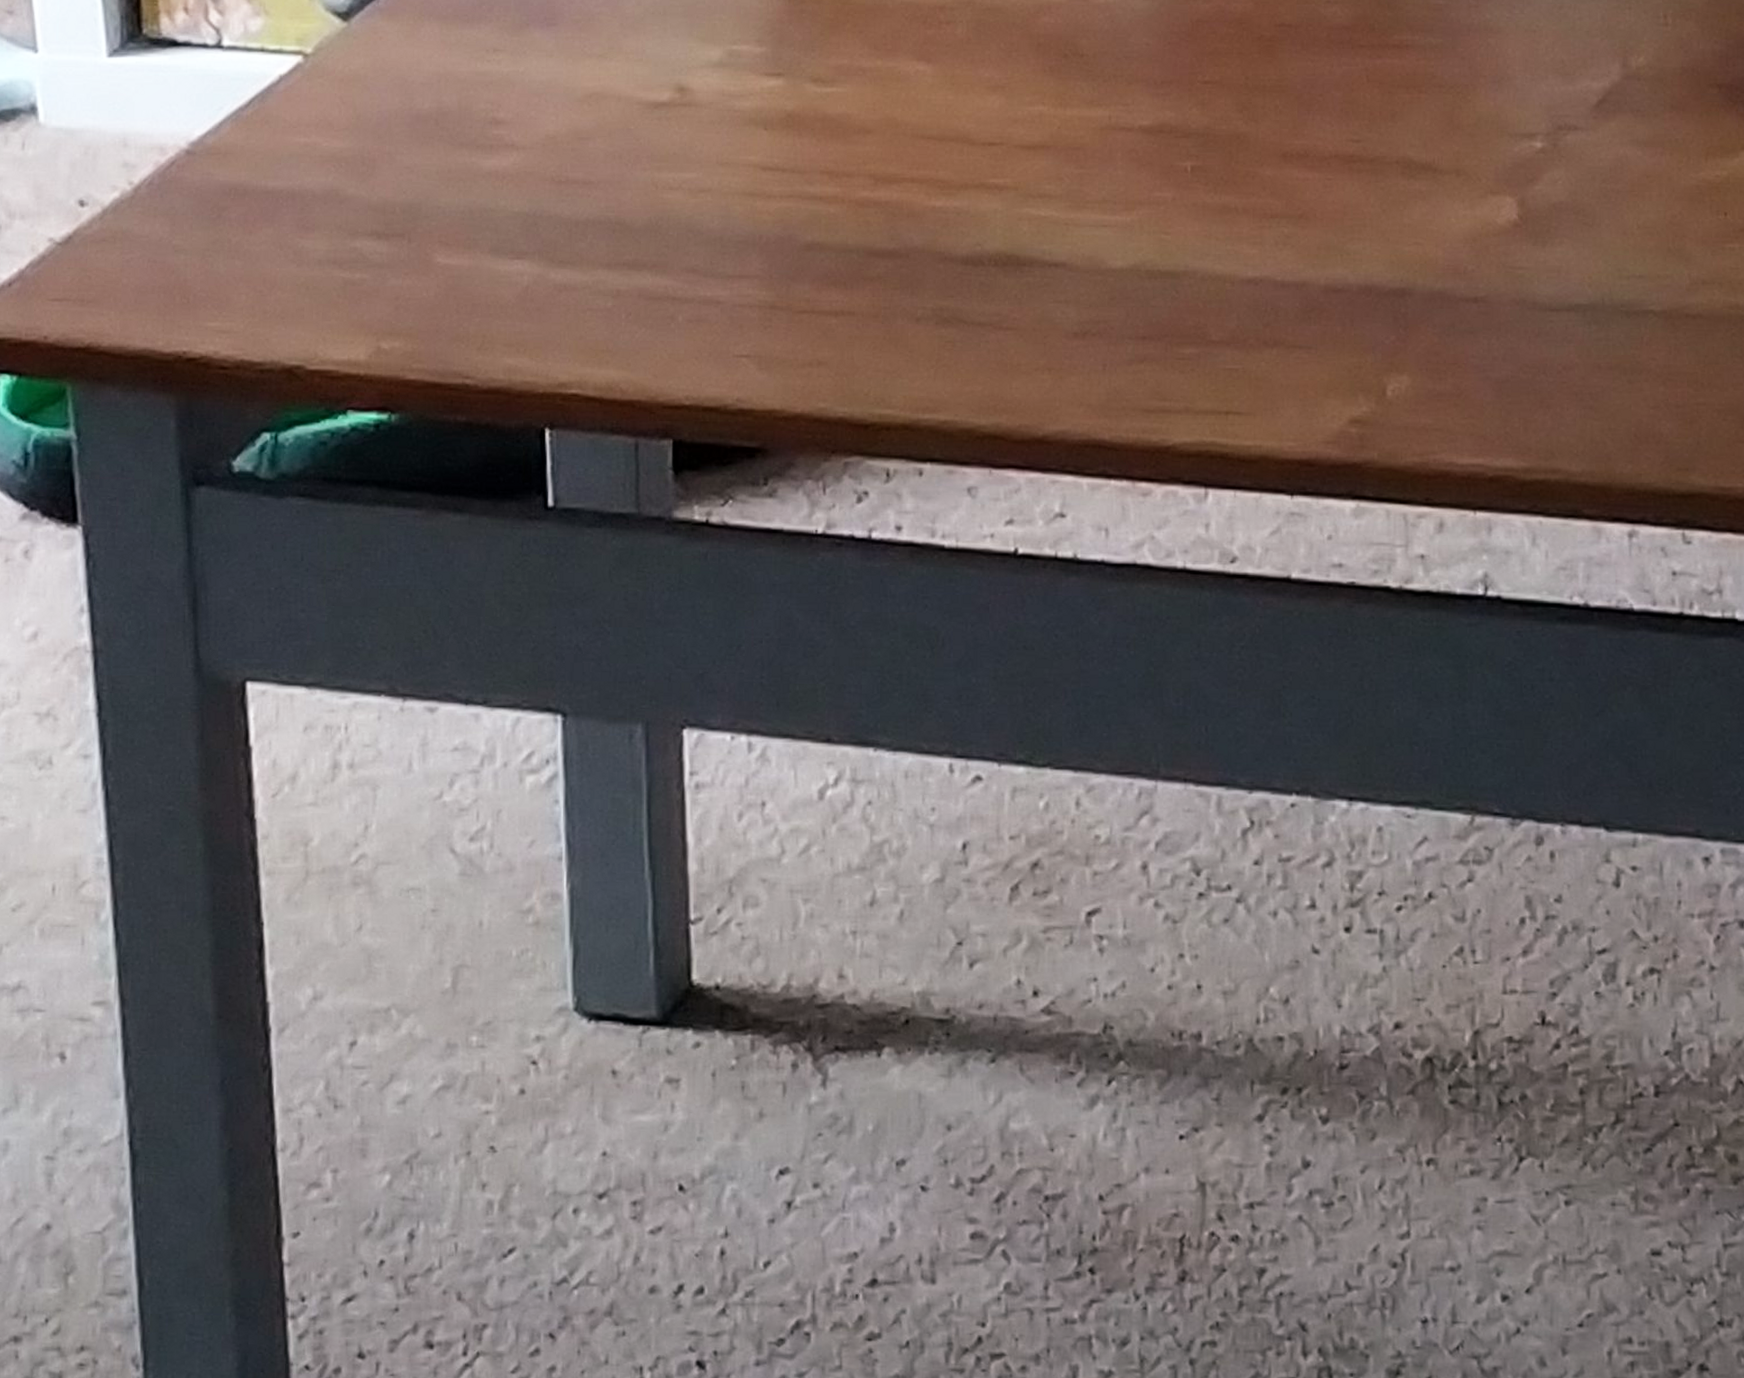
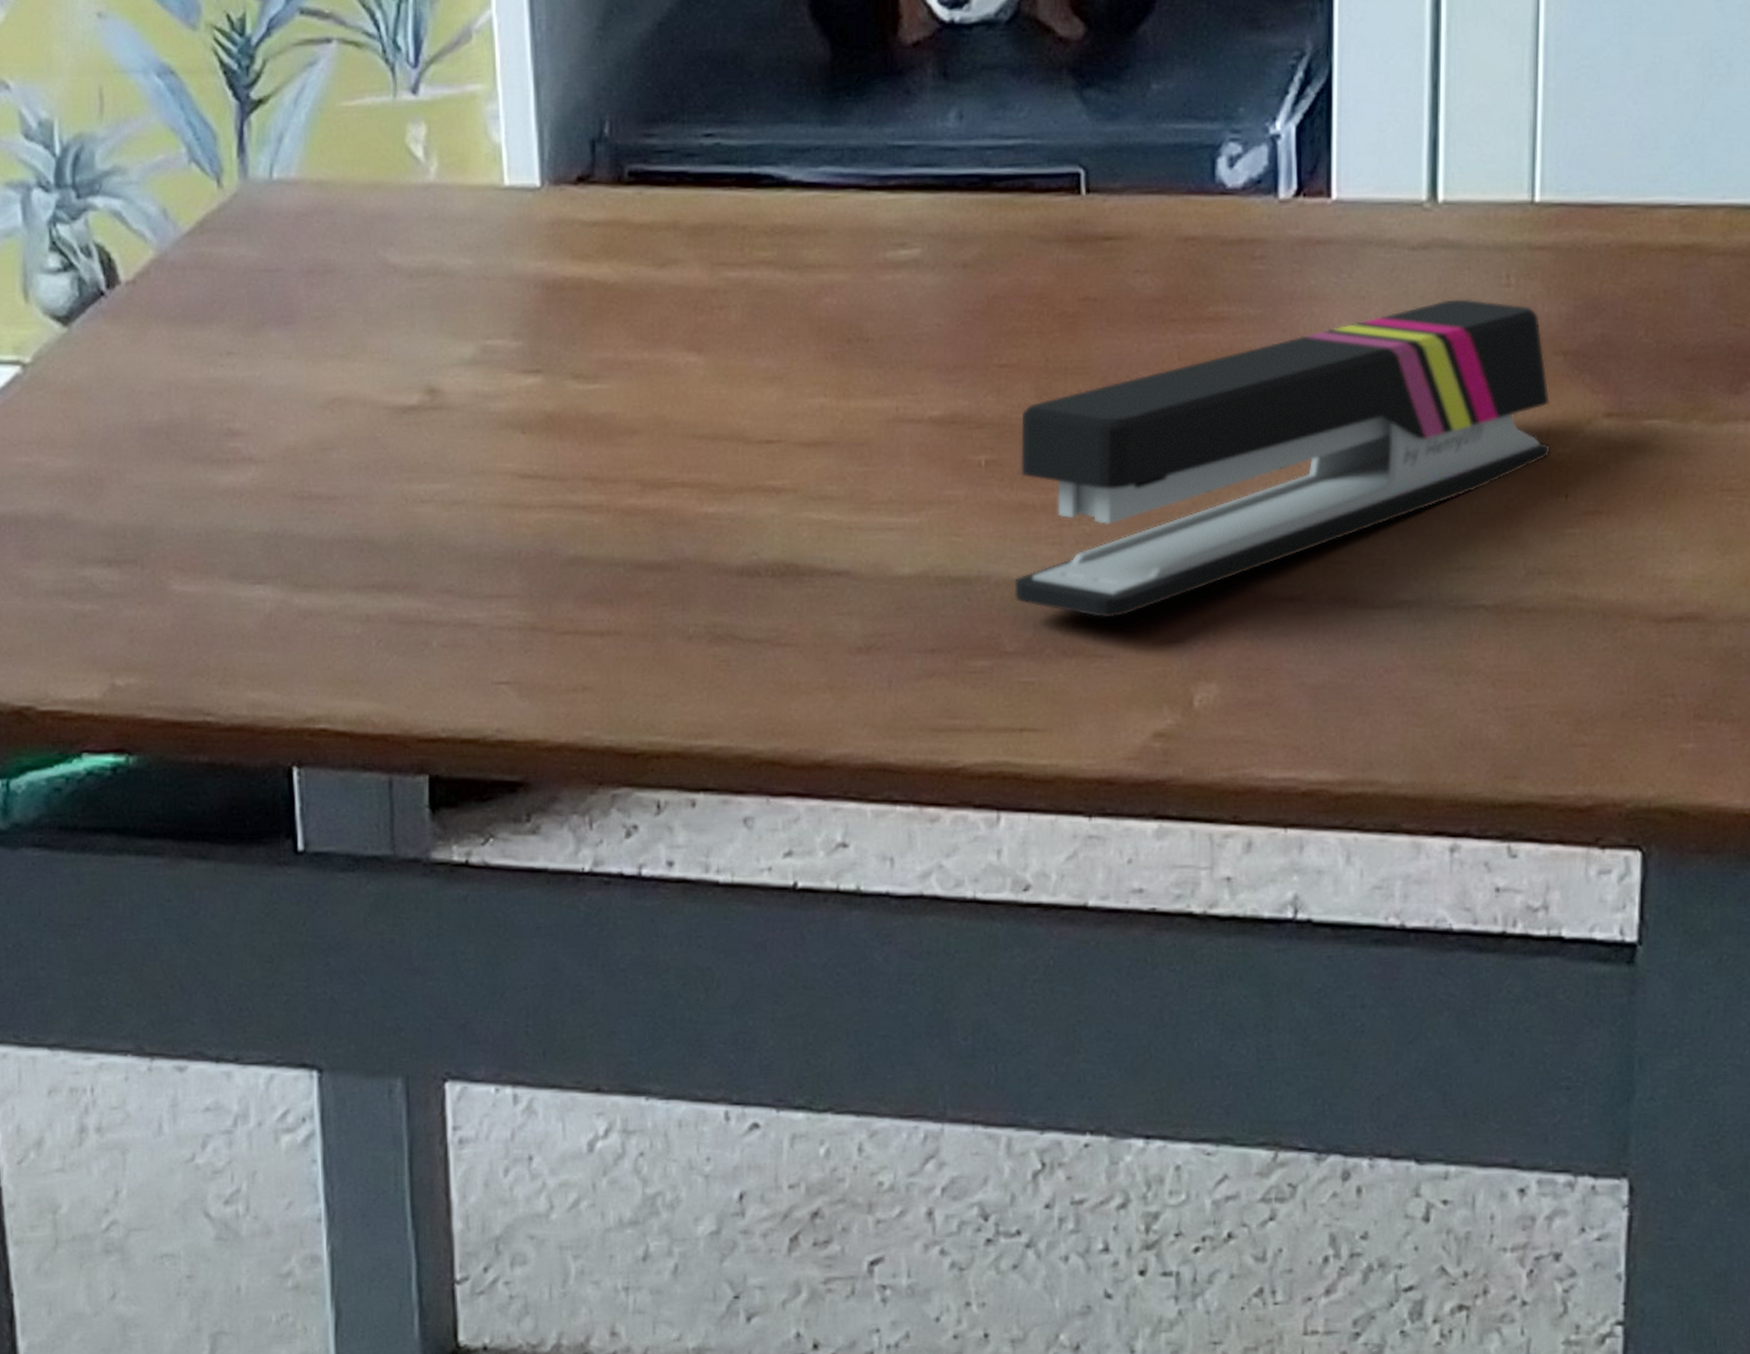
stapler: none [1219,35,1710,313] -> present [1014,299,1551,618]

